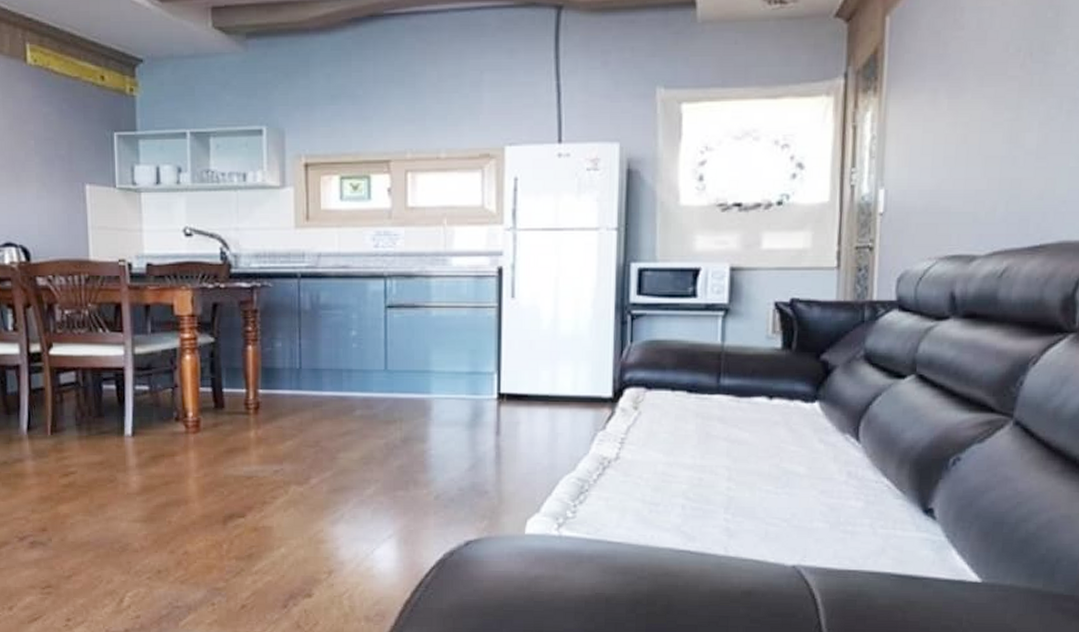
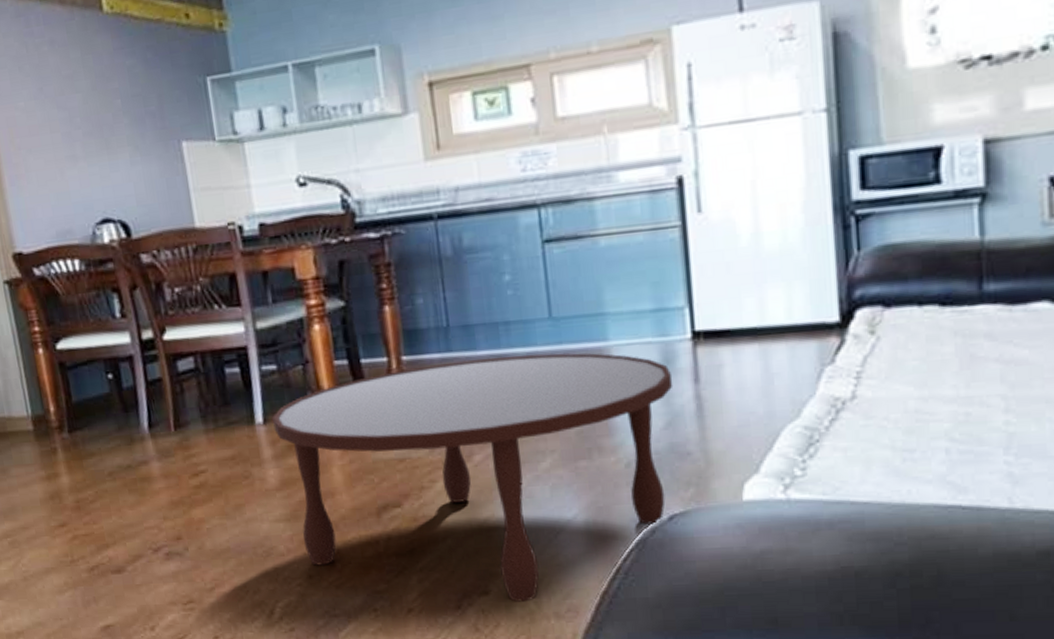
coffee table: none [140,399,479,605] -> present [272,353,673,602]

